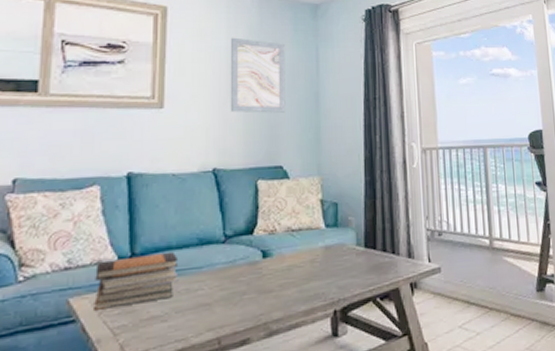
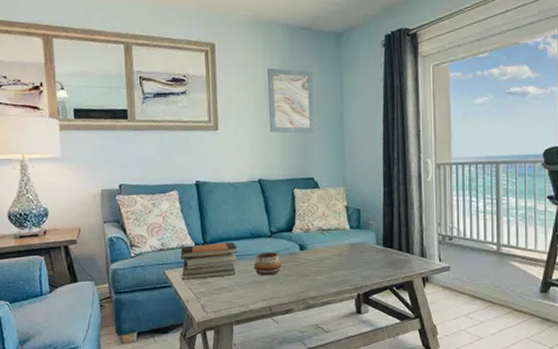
decorative bowl: none [199,263,238,296] -> present [253,252,282,276]

